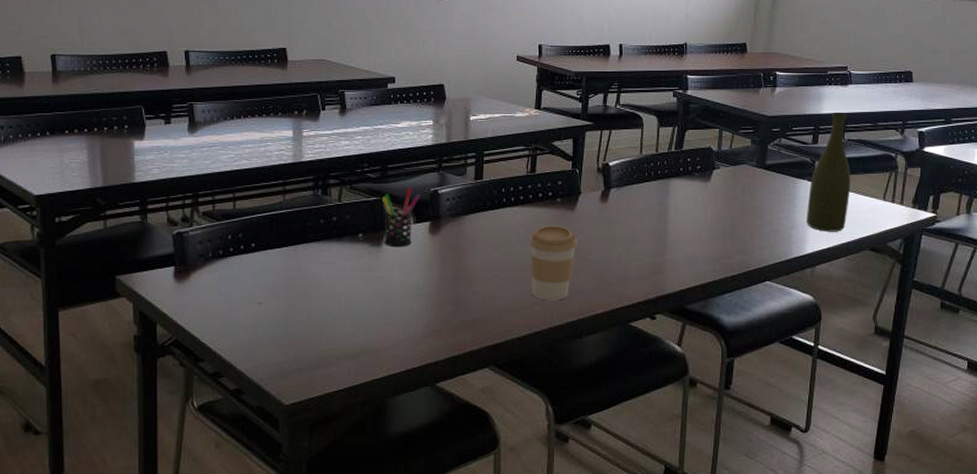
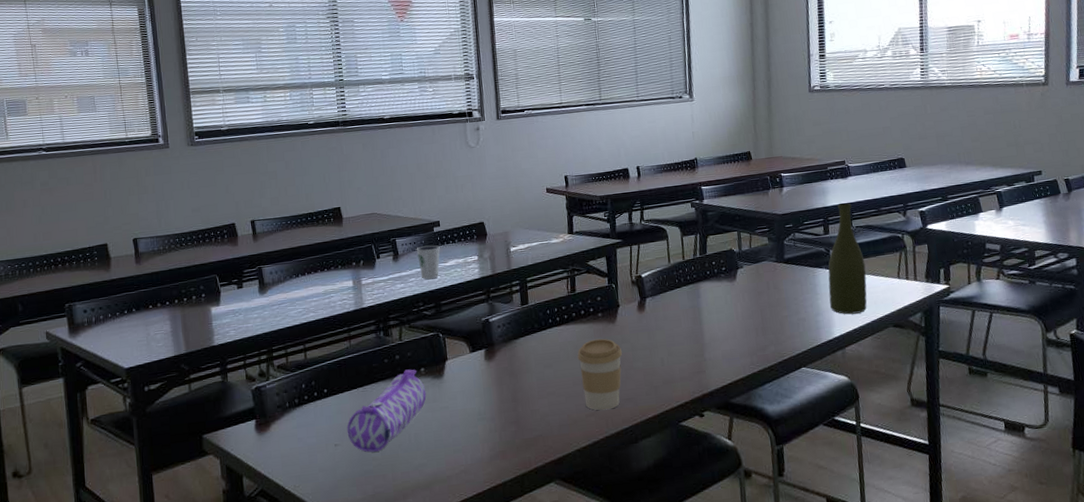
pencil case: none [273,233,362,315] -> present [347,369,427,453]
dixie cup: none [366,102,393,139] -> present [416,245,440,279]
pen holder: present [381,187,420,248] -> none [438,319,474,378]

